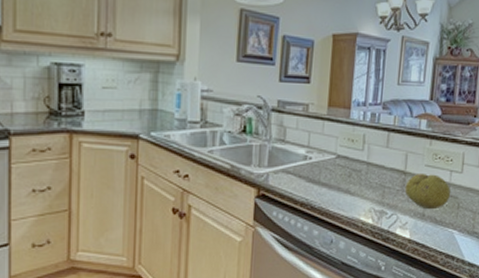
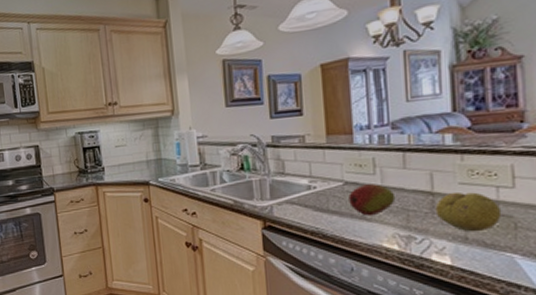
fruit: none [338,159,377,190] -> present [348,184,396,216]

